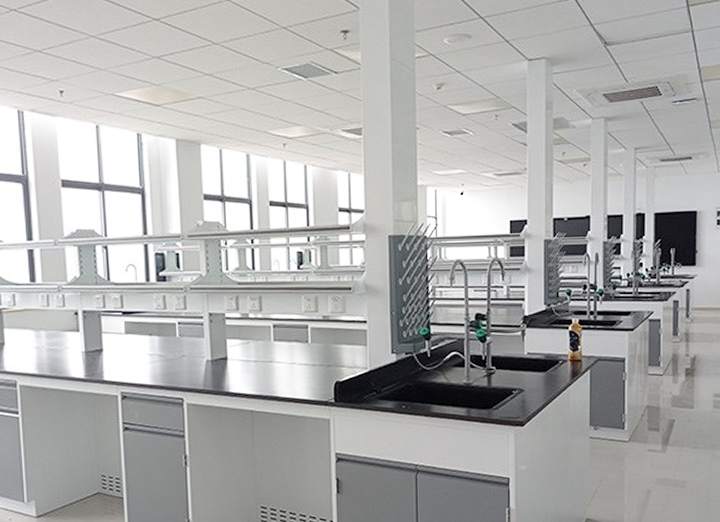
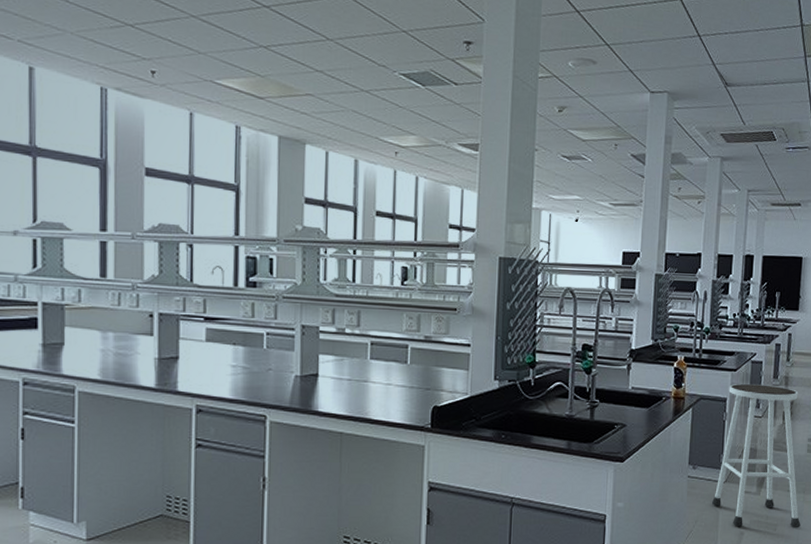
stool: none [615,342,711,485] -> present [711,383,801,528]

